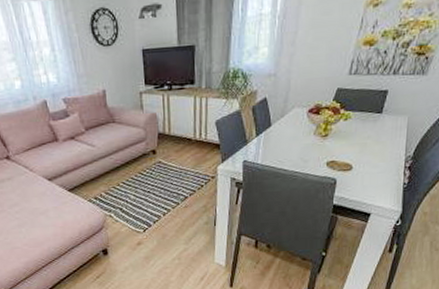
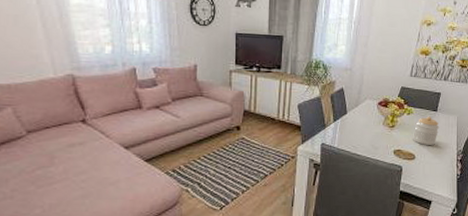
jar: none [350,119,384,153] -> present [413,116,440,145]

